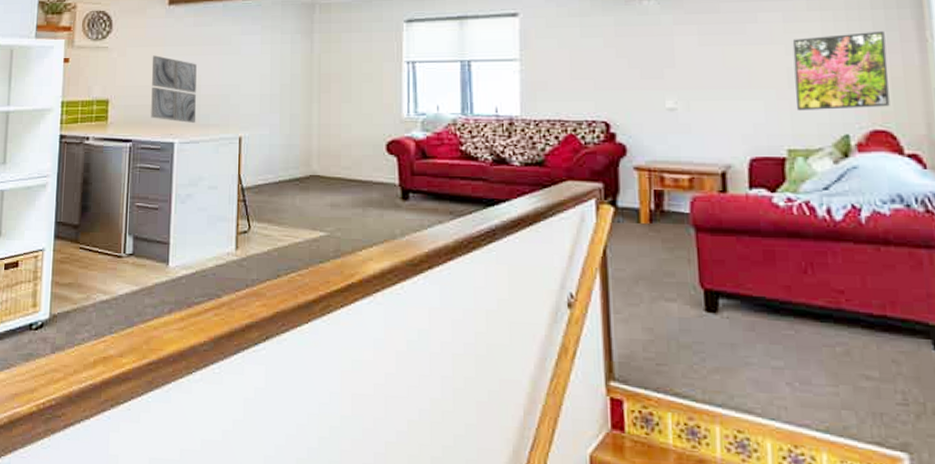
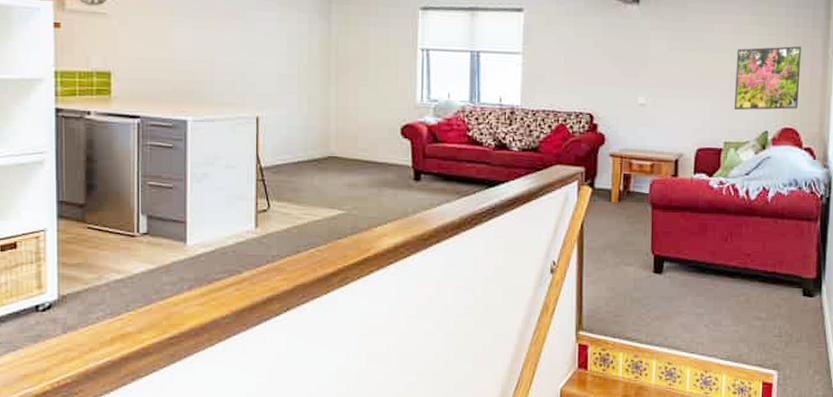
wall art: present [151,55,197,124] -> none [158,26,210,102]

